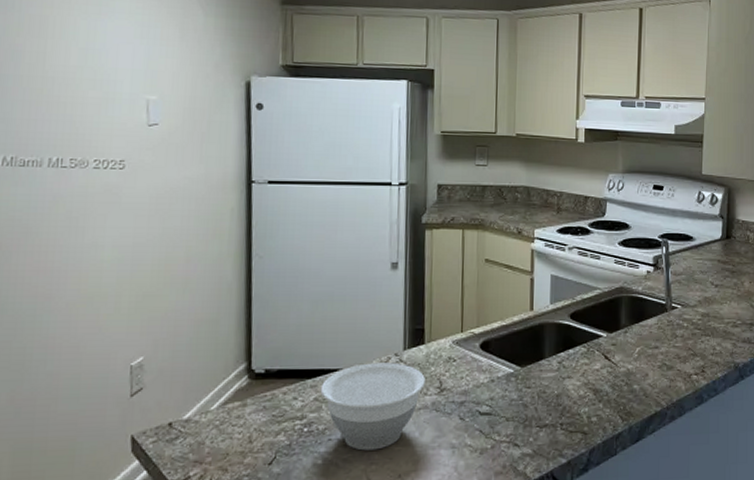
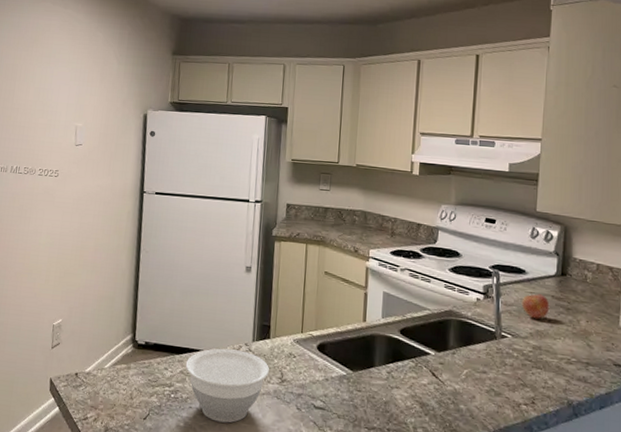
apple: none [690,258,716,286] -> present [521,292,550,319]

